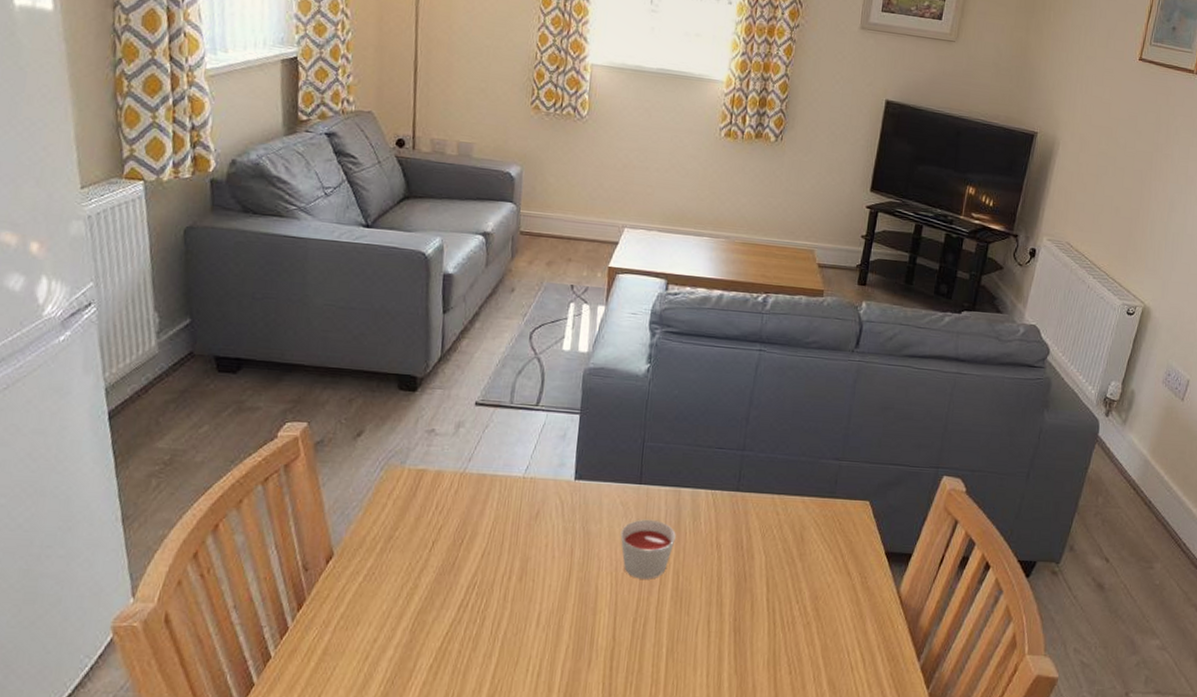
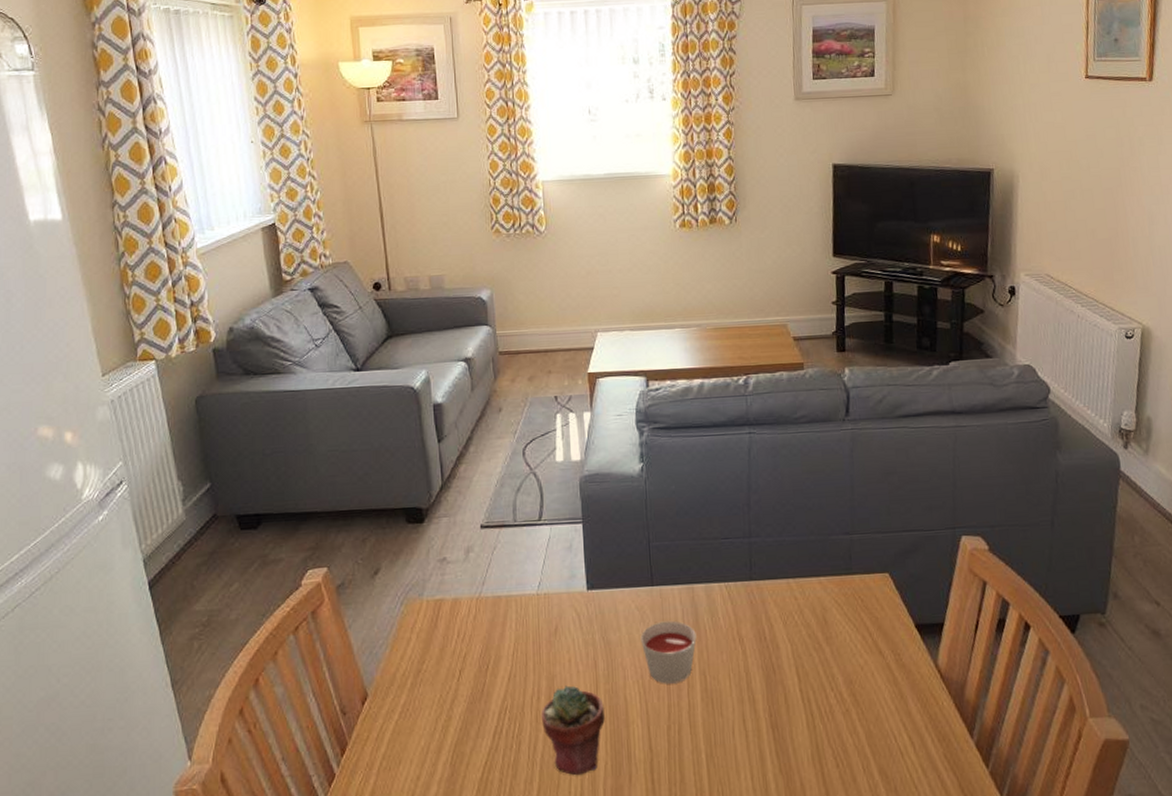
potted succulent: none [509,569,574,655] -> present [540,685,605,776]

